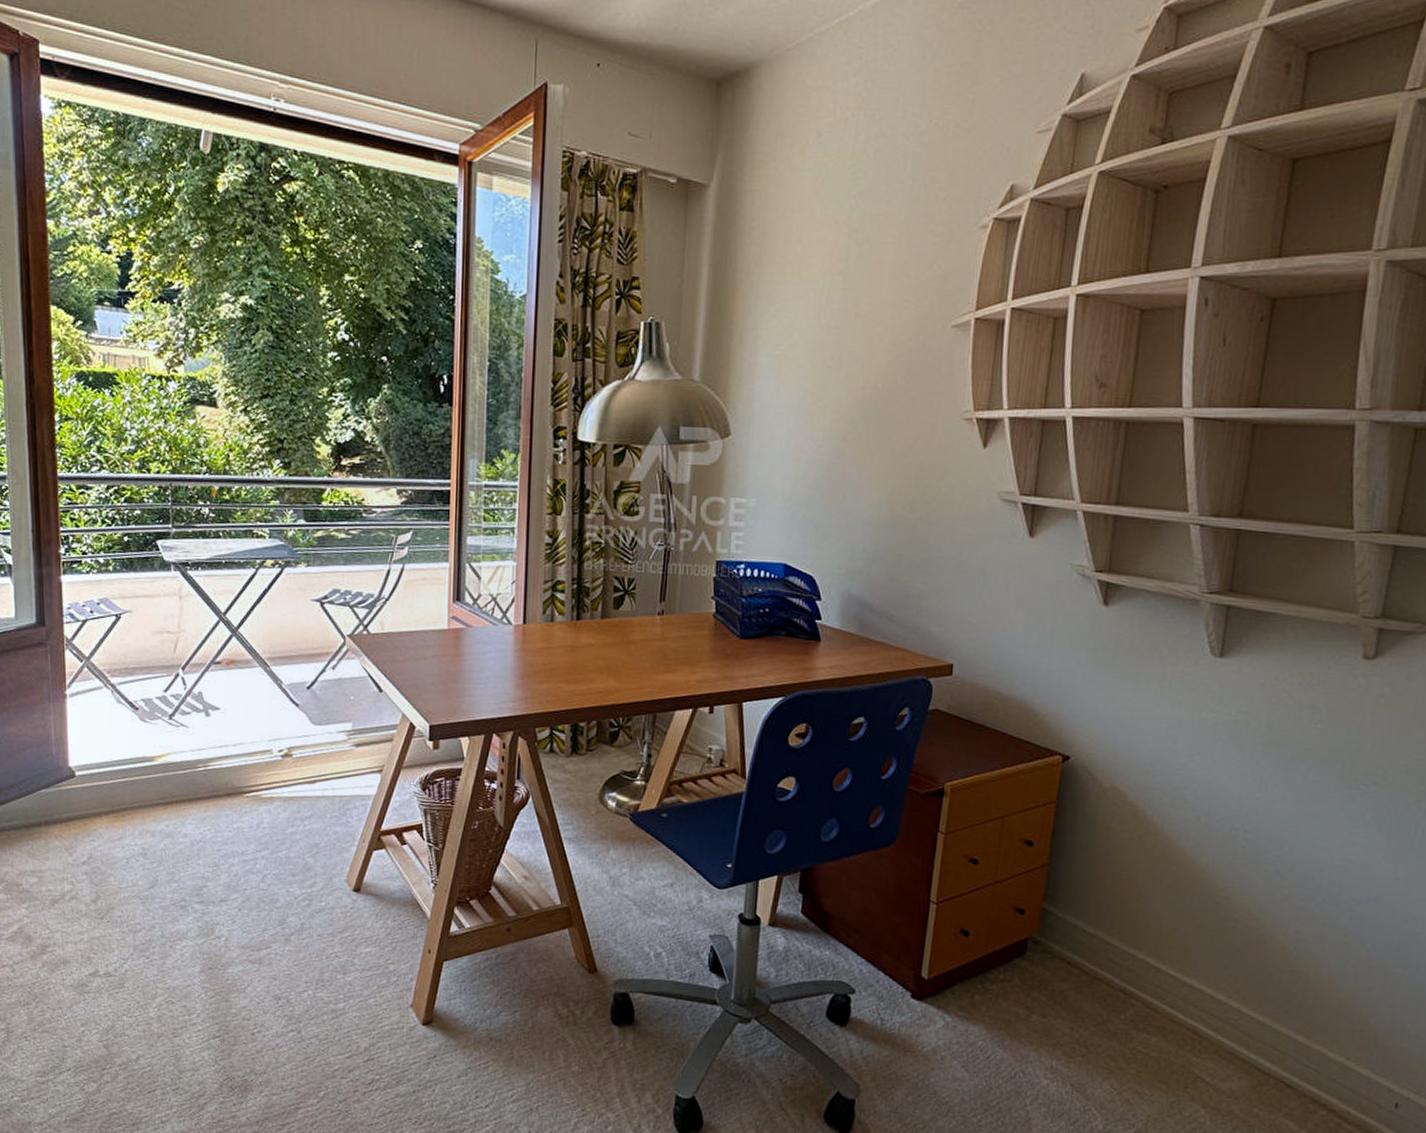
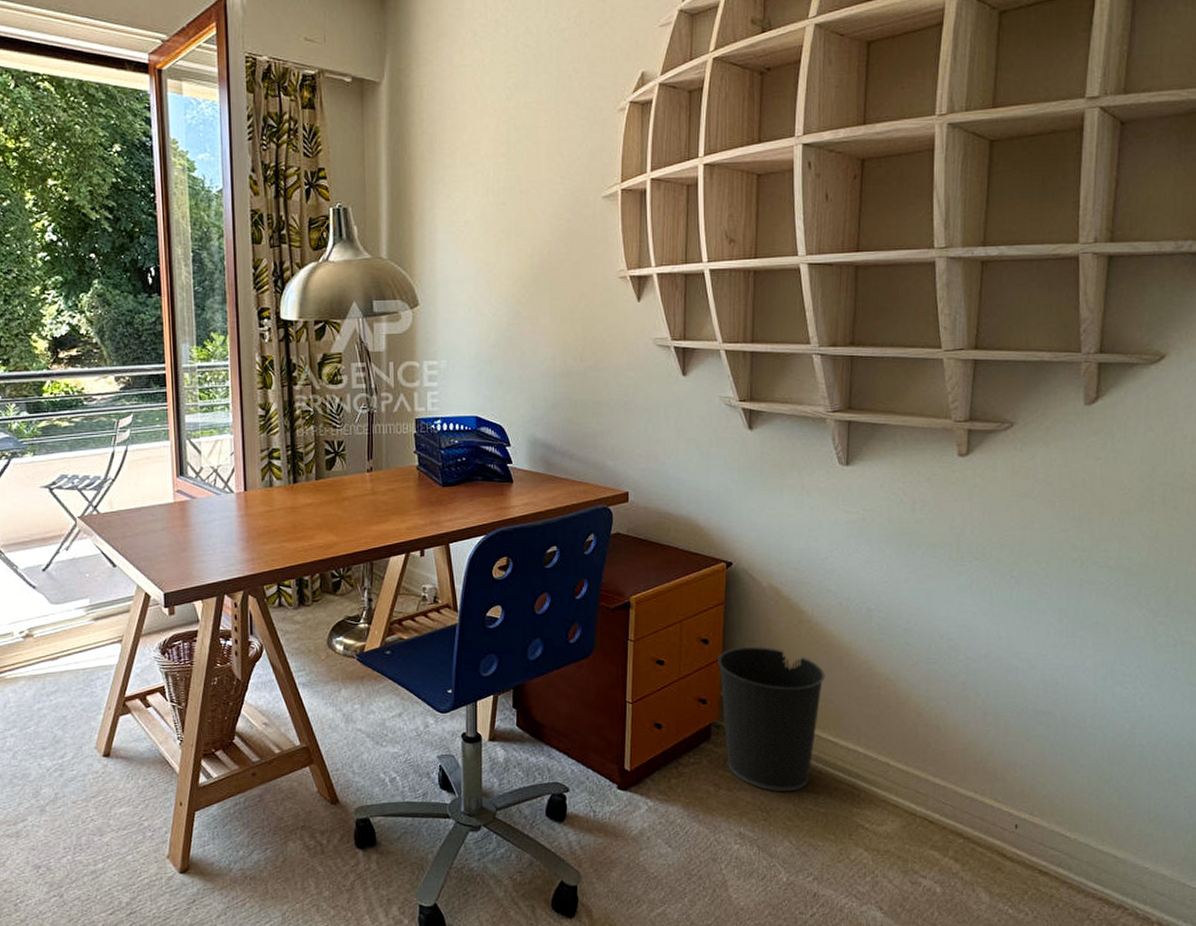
wastebasket: none [1042,854,1172,1028] -> present [717,646,825,792]

